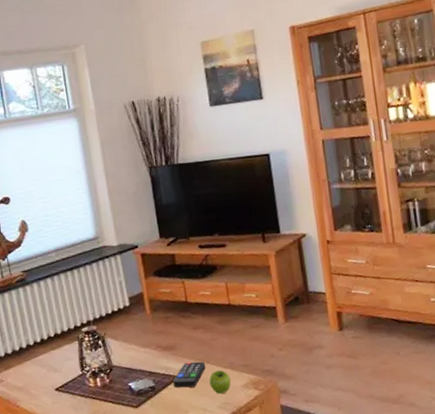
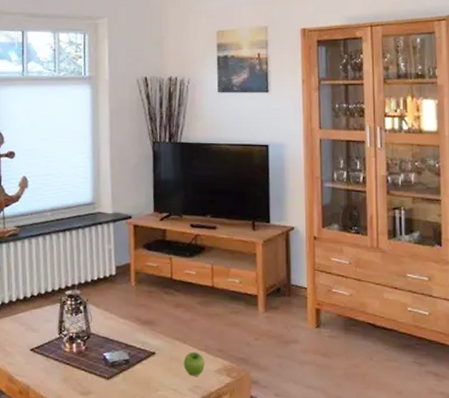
remote control: present [172,361,206,388] -> none [147,339,182,366]

